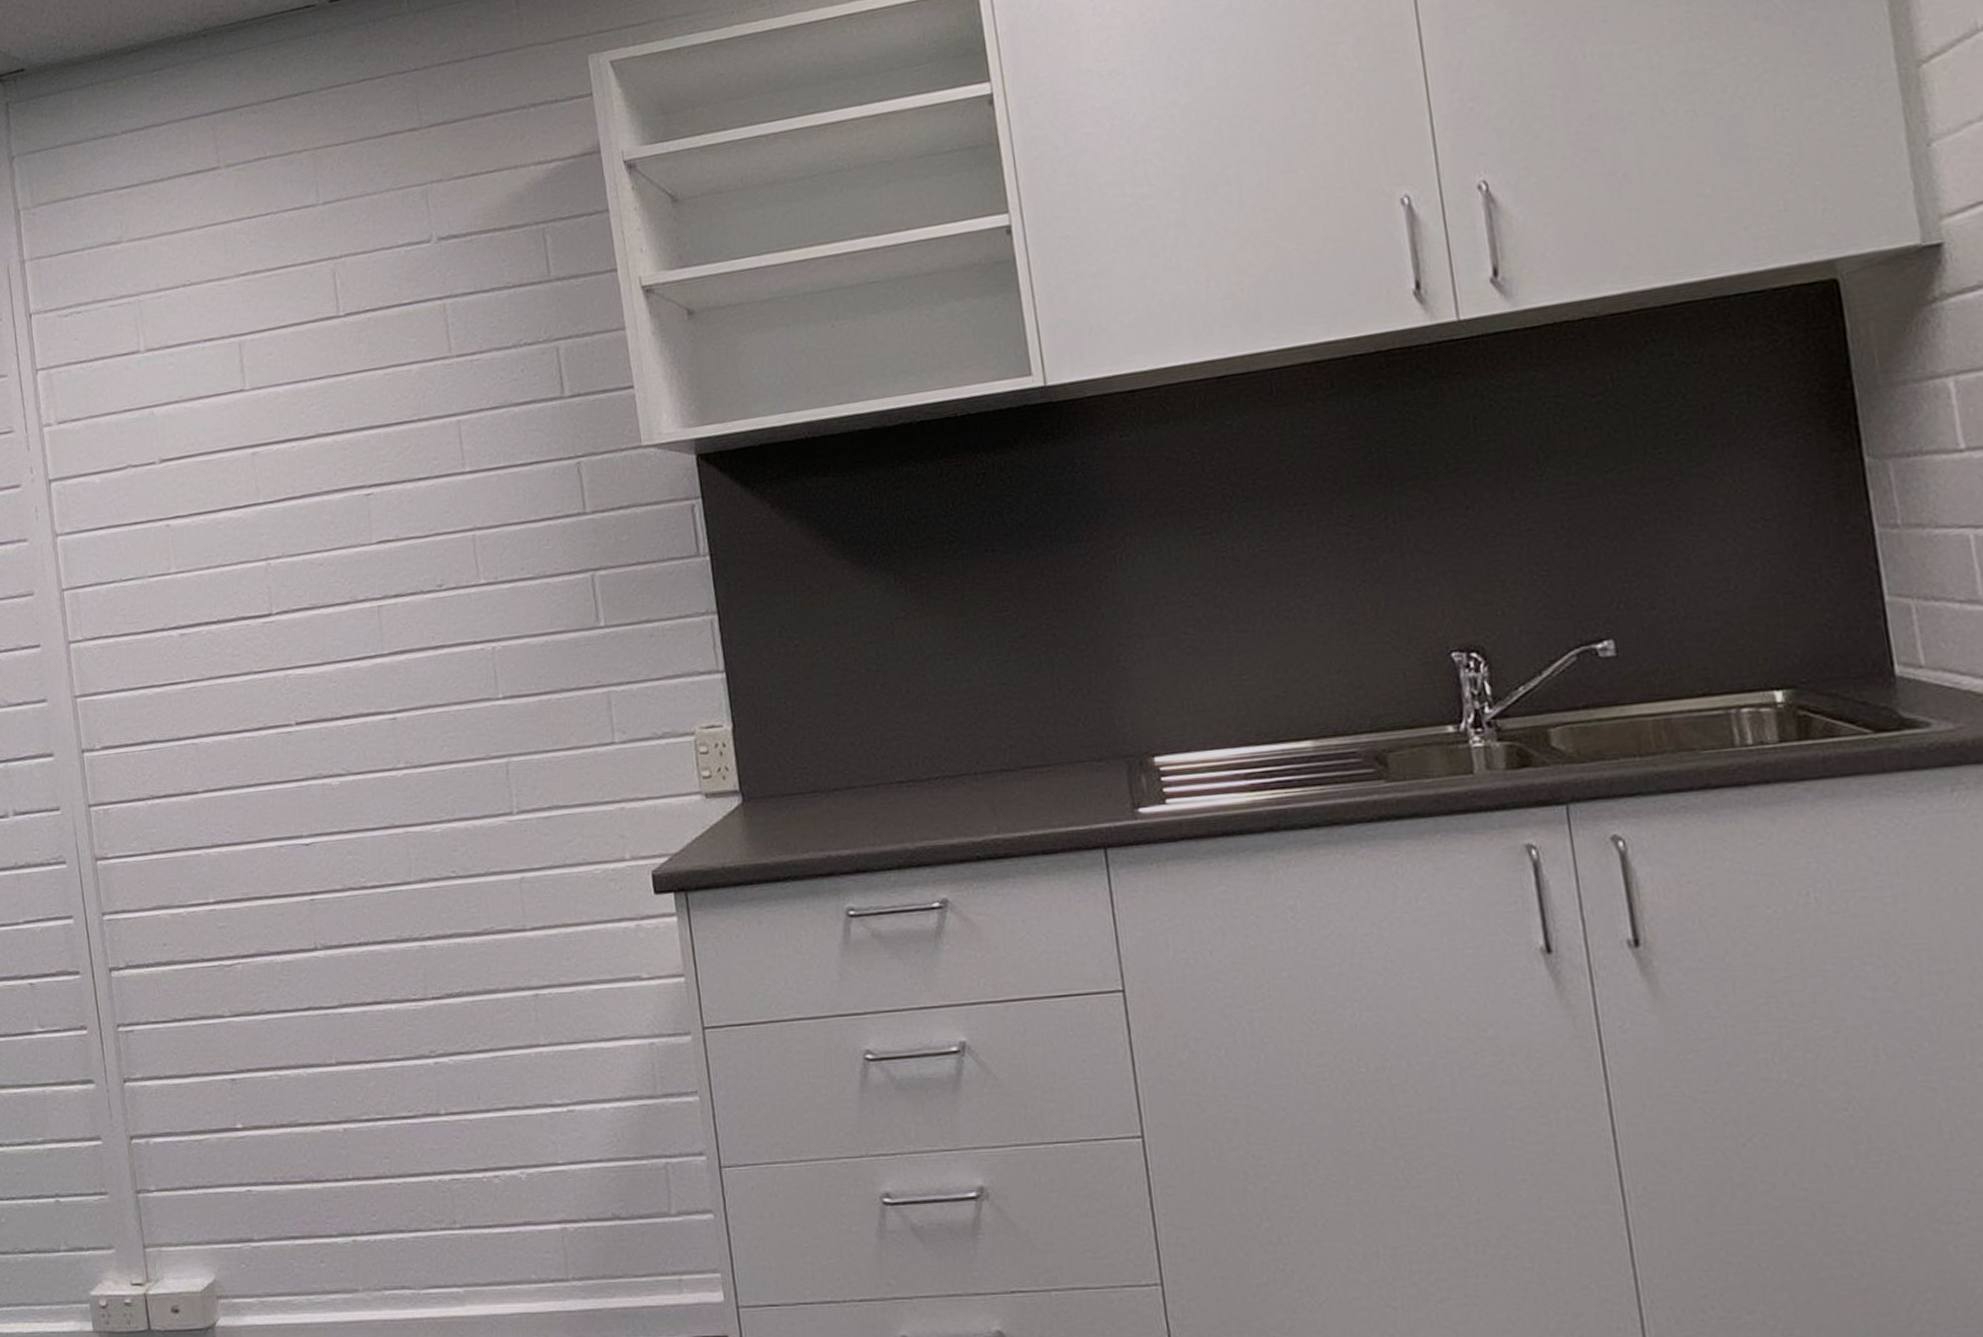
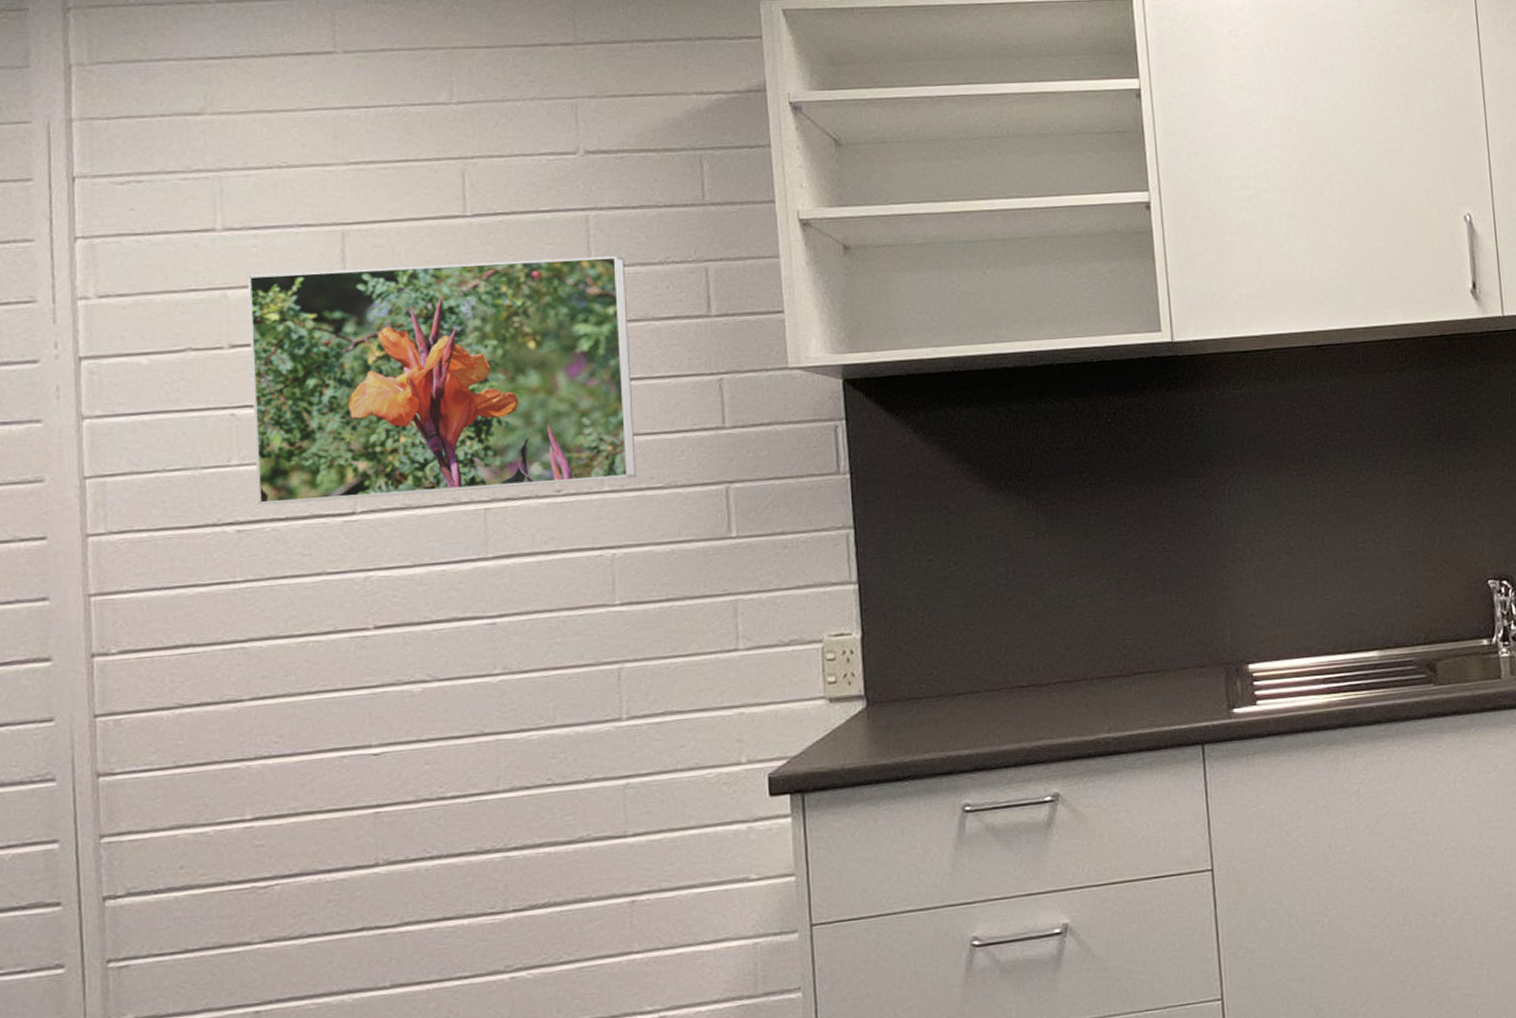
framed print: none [167,342,508,610] -> present [246,256,636,506]

